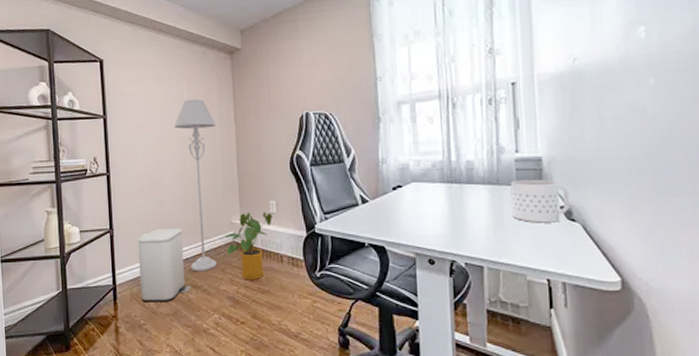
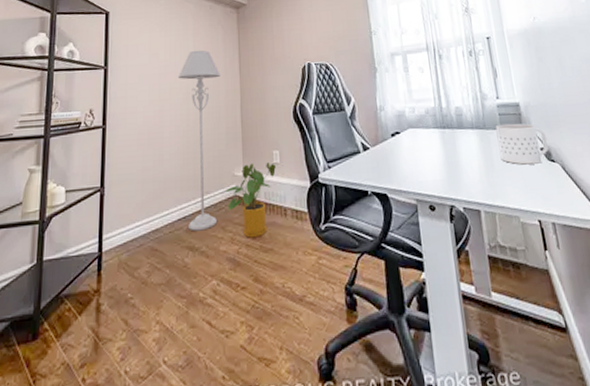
pedal bin: present [137,228,192,302] -> none [130,184,189,271]

